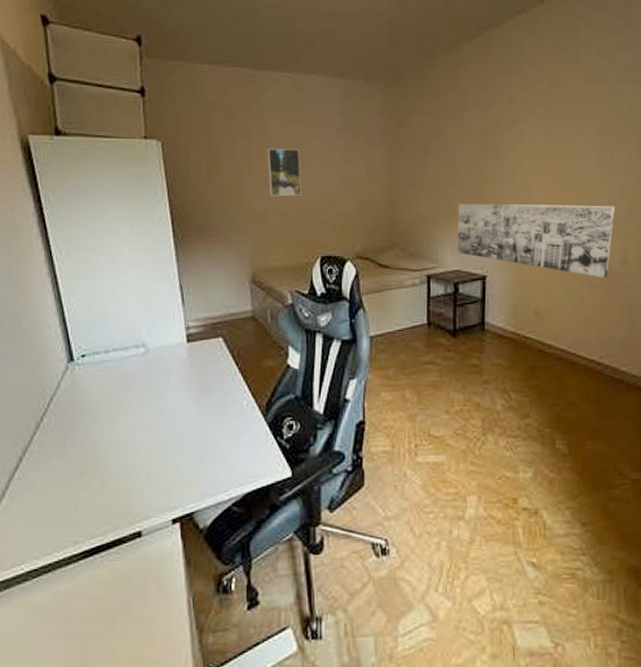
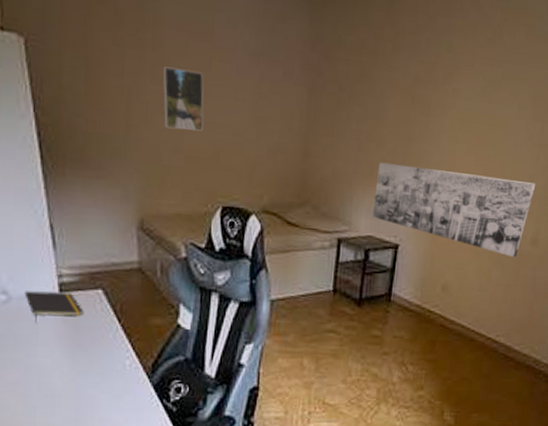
notepad: none [159,342,207,372] -> present [24,291,84,324]

